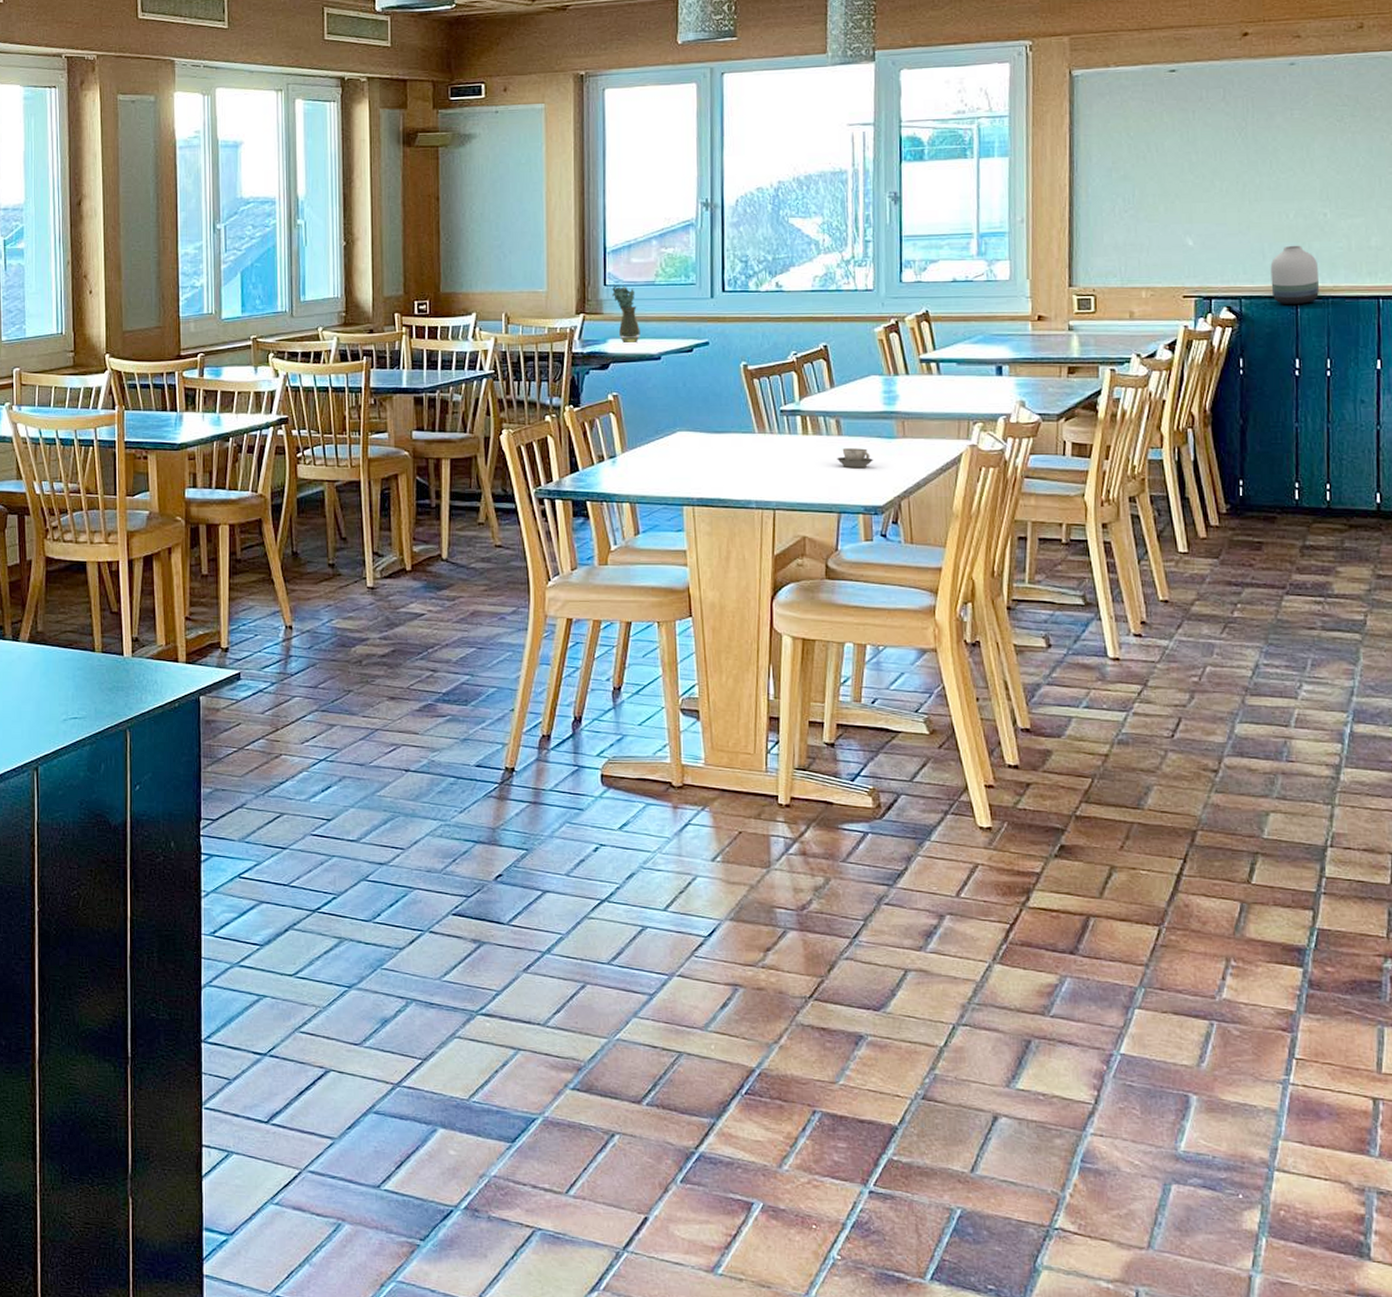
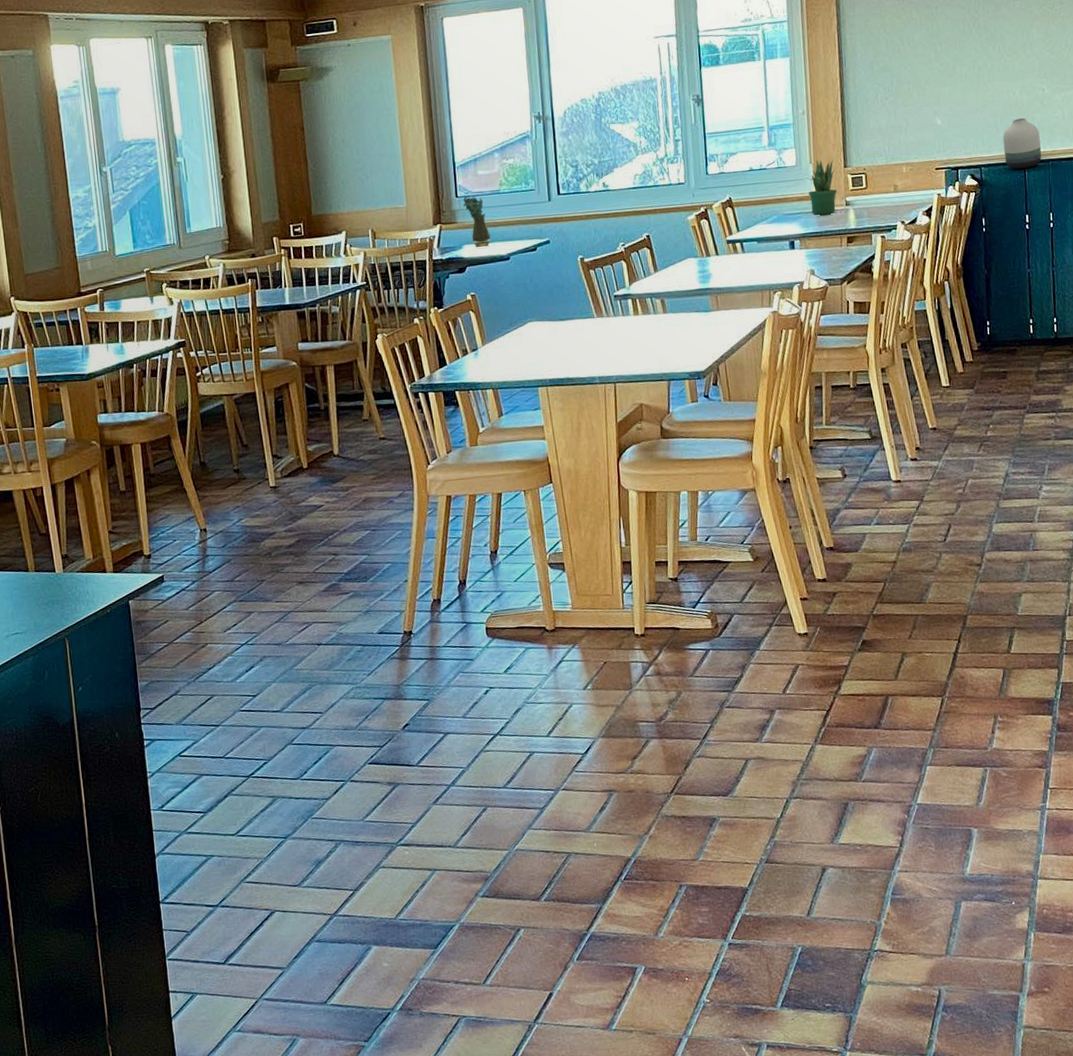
cup: present [837,448,873,469] -> none [664,322,694,341]
planter: none [1023,275,1058,341] -> present [809,159,837,217]

